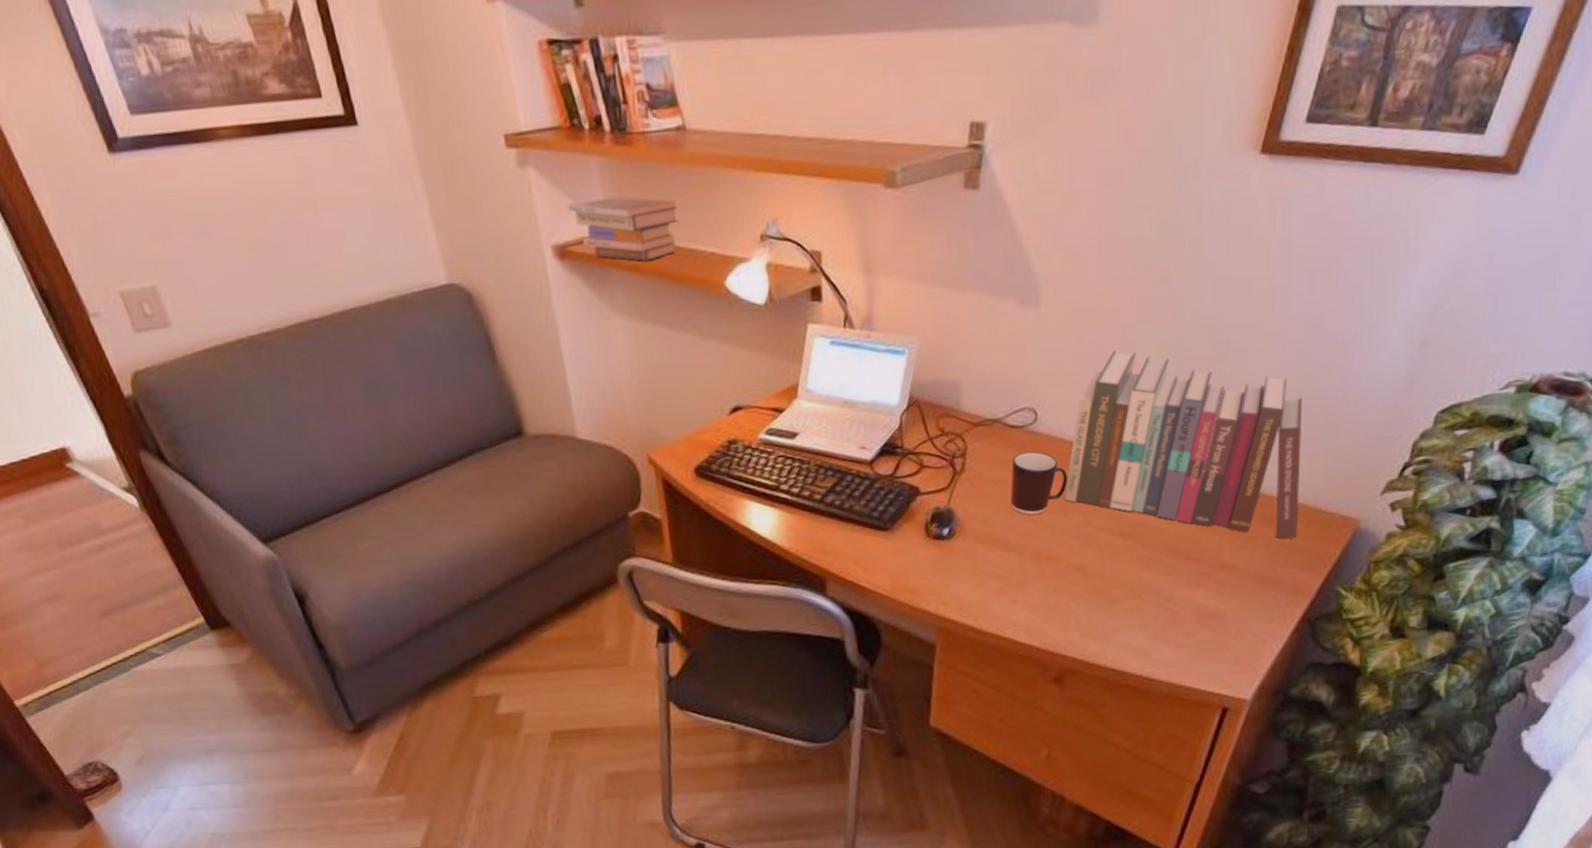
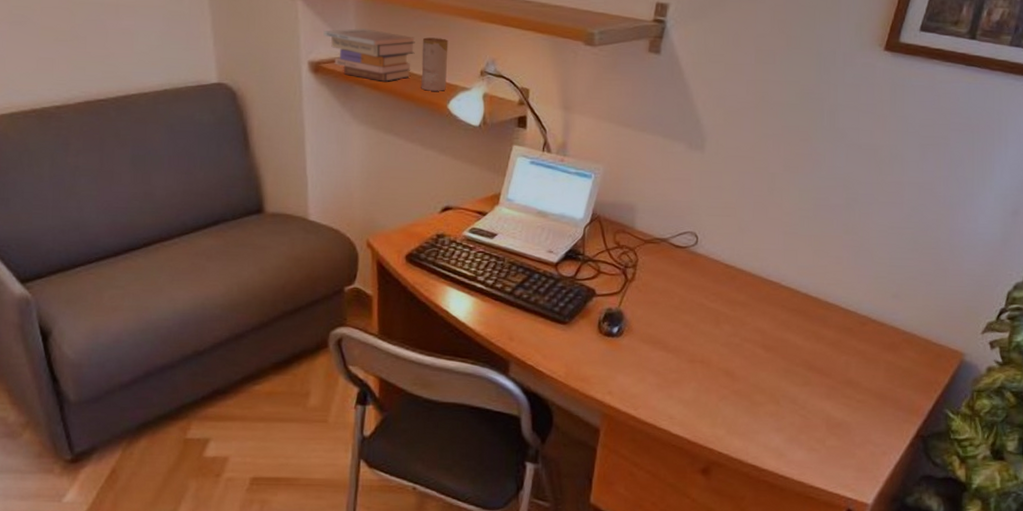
candle: none [685,198,721,267] -> present [421,37,448,91]
mug: present [1010,452,1067,515] -> none [671,269,721,323]
books: present [1063,350,1303,539] -> none [717,192,917,363]

